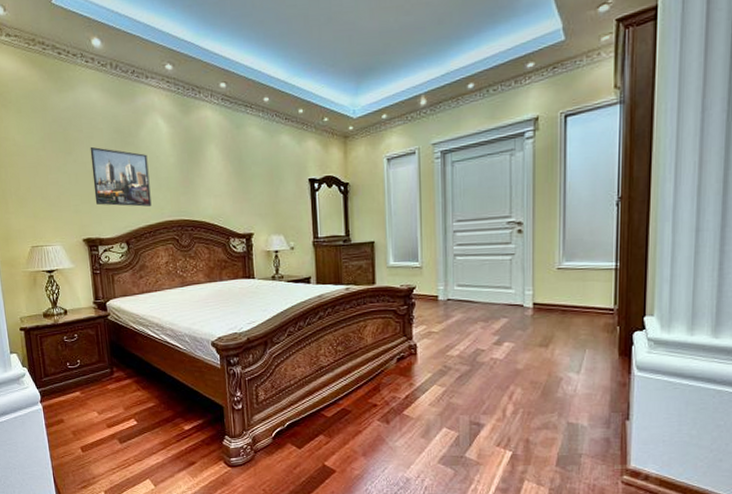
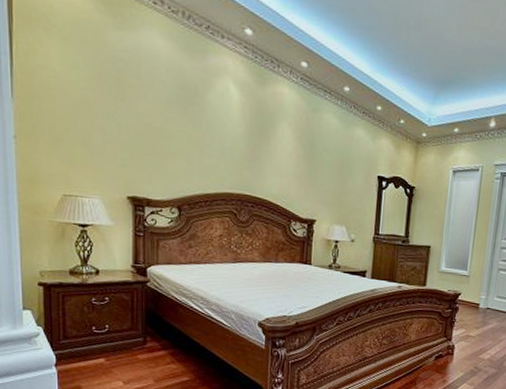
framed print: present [90,146,152,207] -> none [147,97,213,174]

